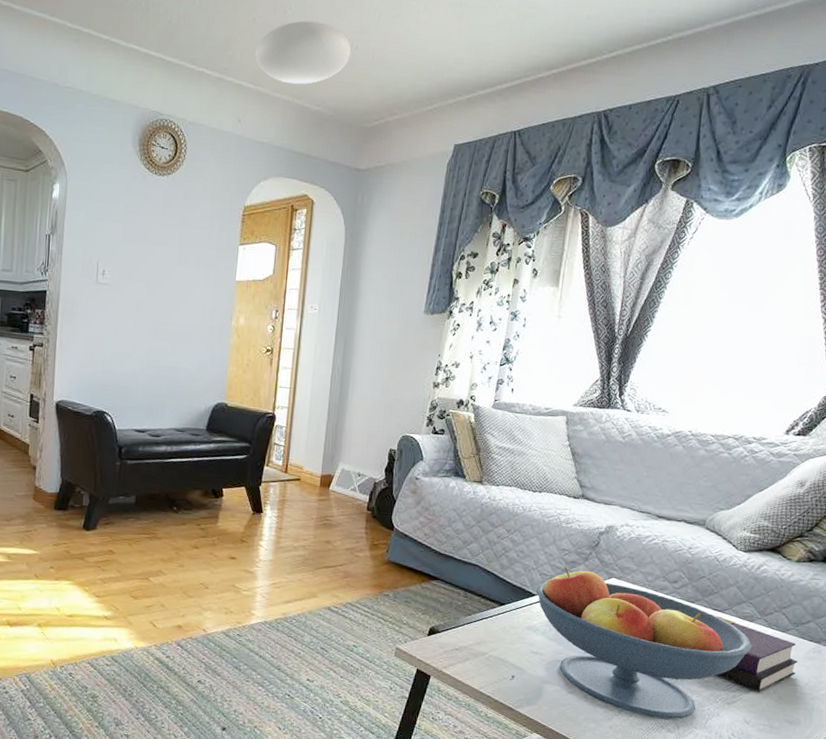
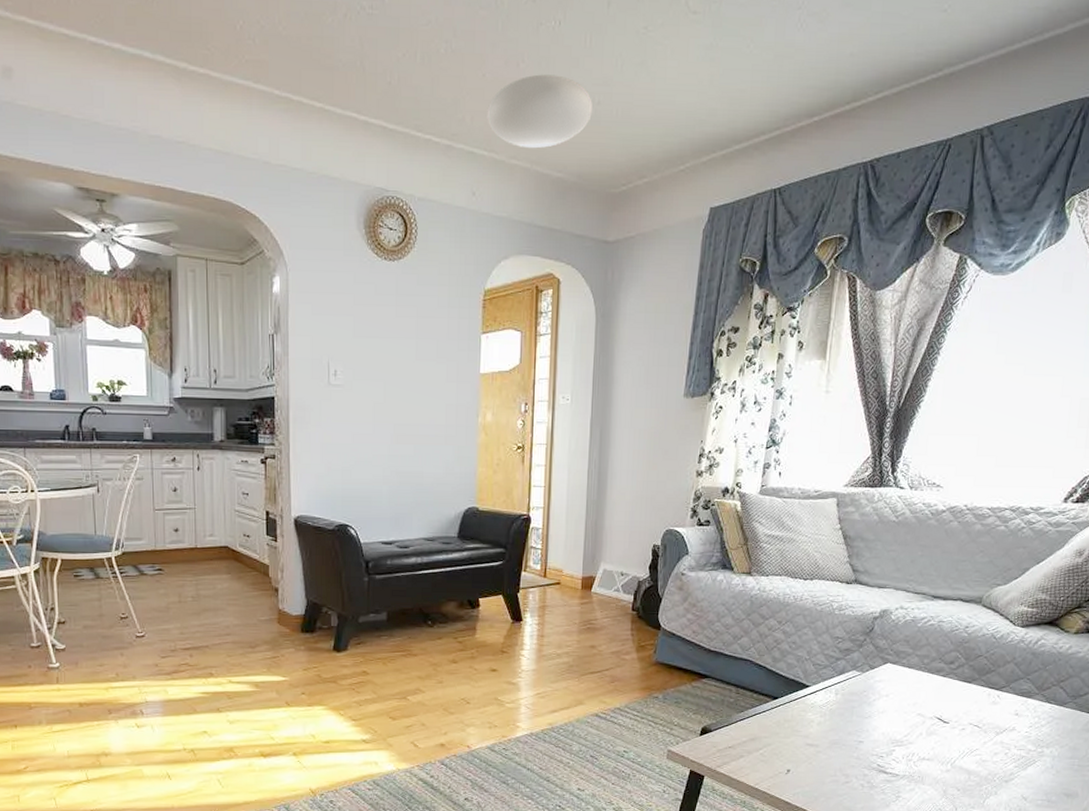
fruit bowl: present [536,566,753,719] -> none [810,655,1030,801]
book: present [715,615,798,692] -> none [993,693,1076,768]

